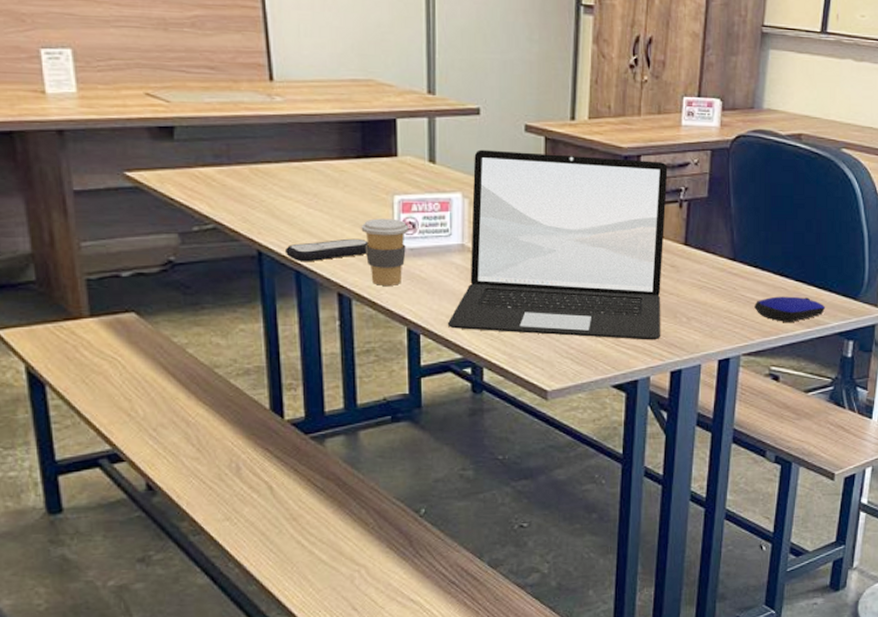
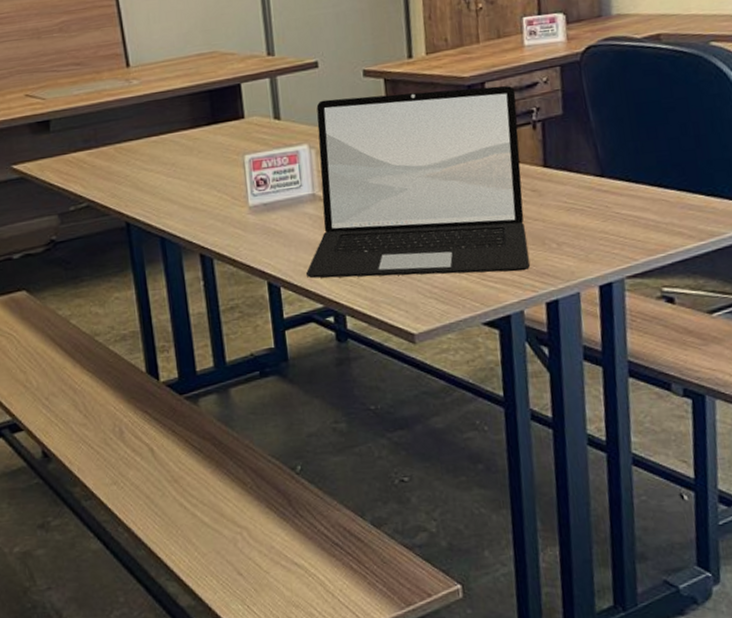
remote control: present [284,238,369,262] -> none [149,200,225,229]
coffee cup: present [361,218,409,286] -> none [216,177,262,243]
computer mouse: present [753,296,826,322] -> none [632,207,719,237]

